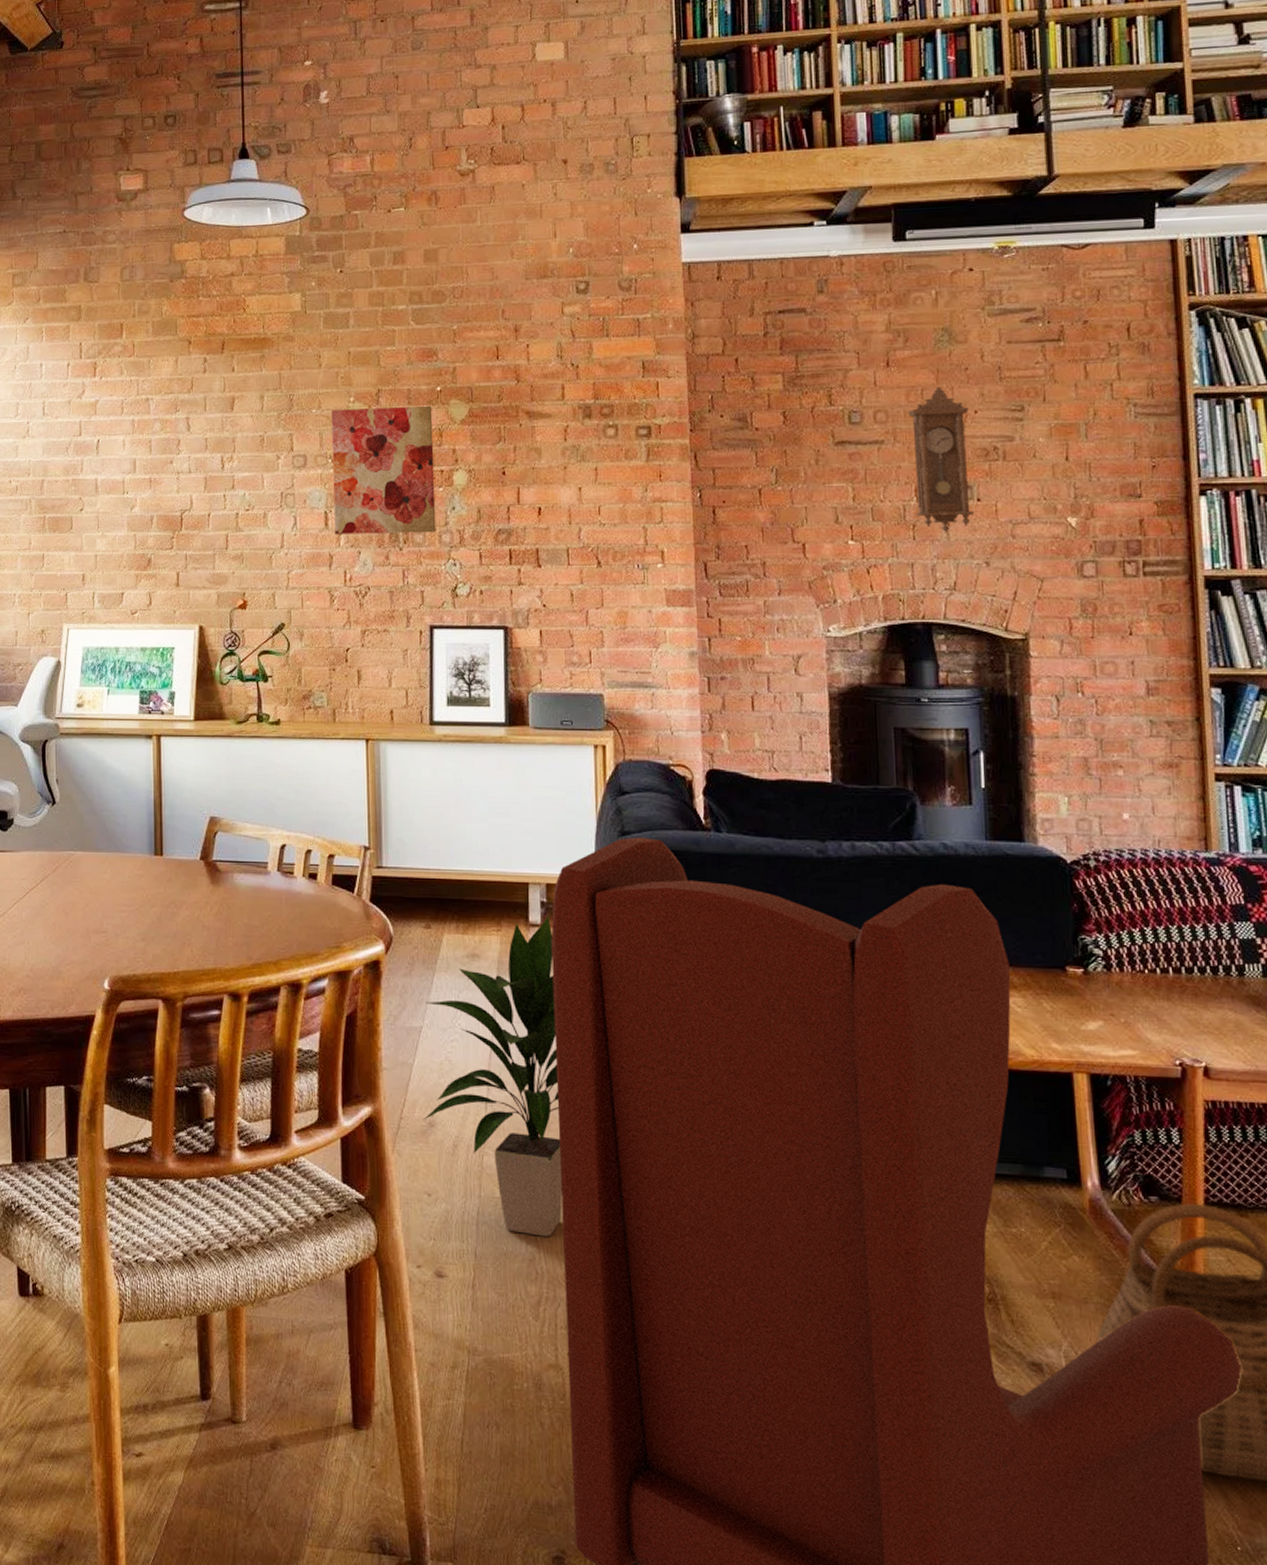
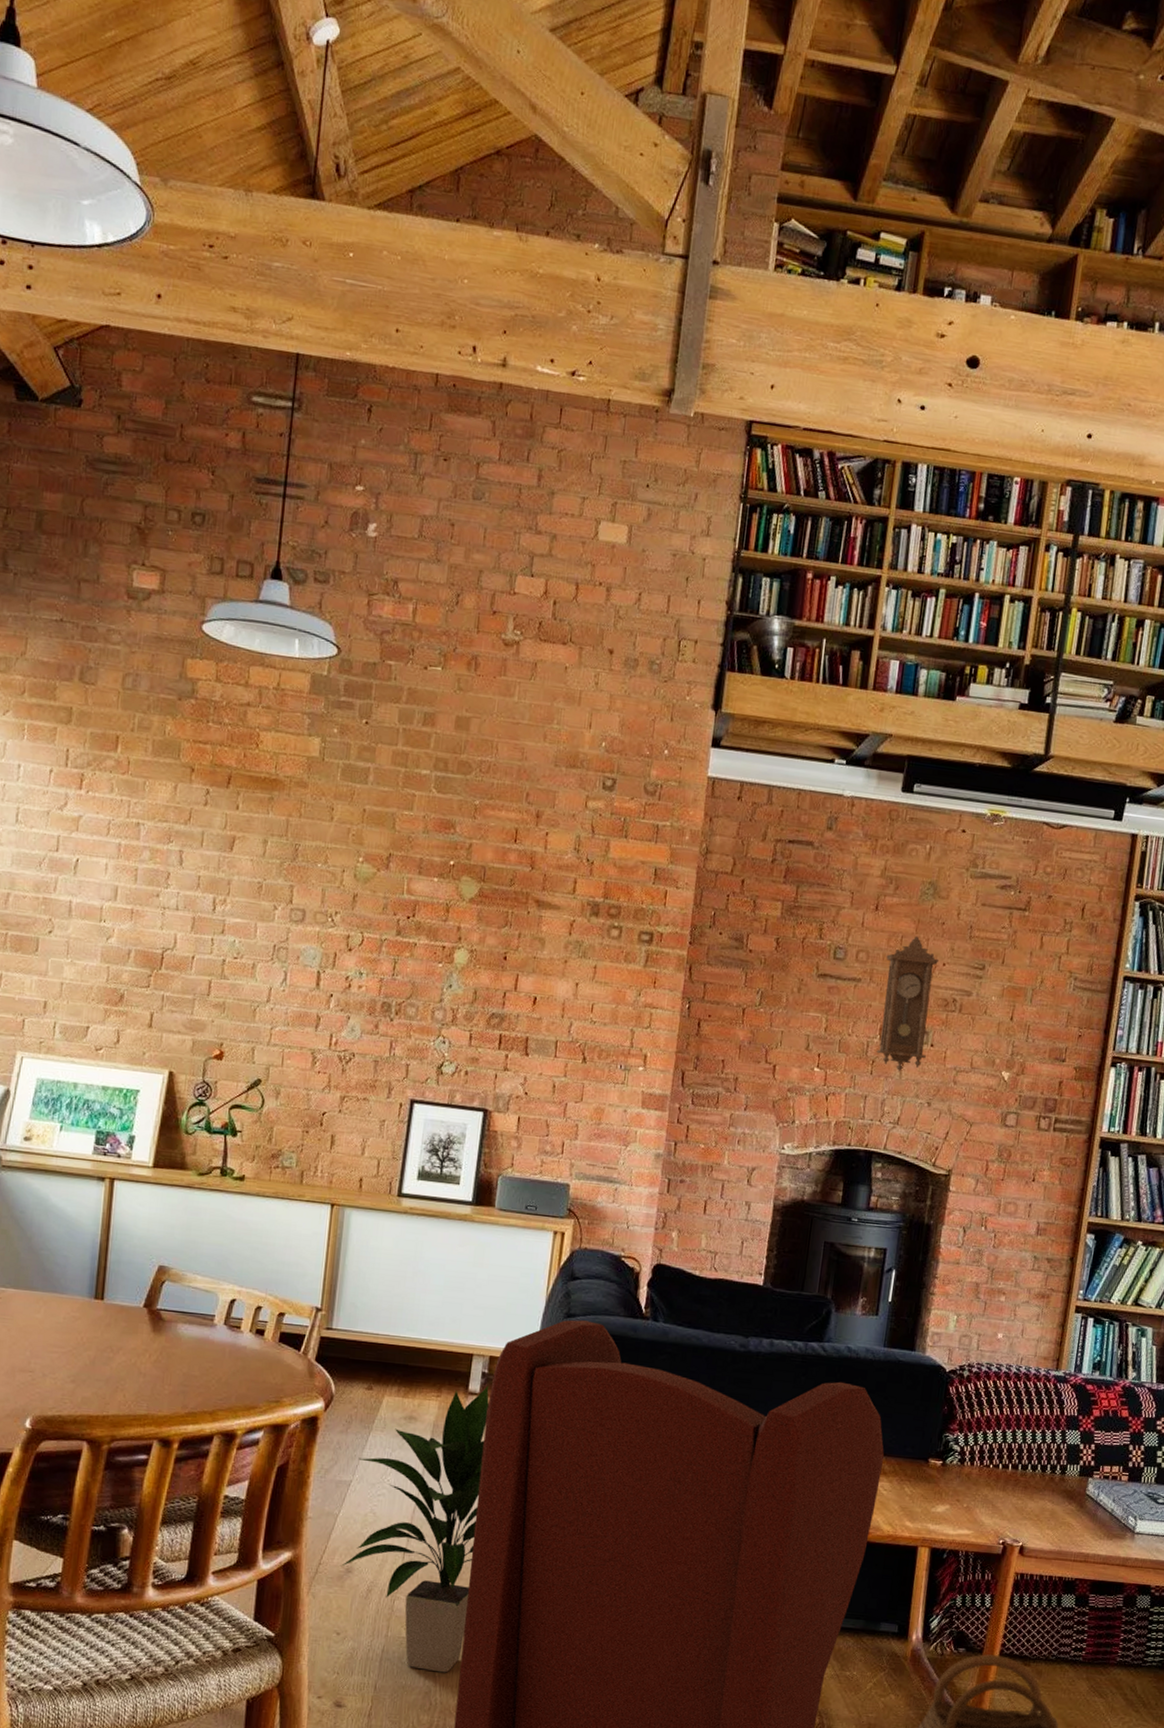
wall art: present [331,405,436,534] -> none [326,867,443,1008]

